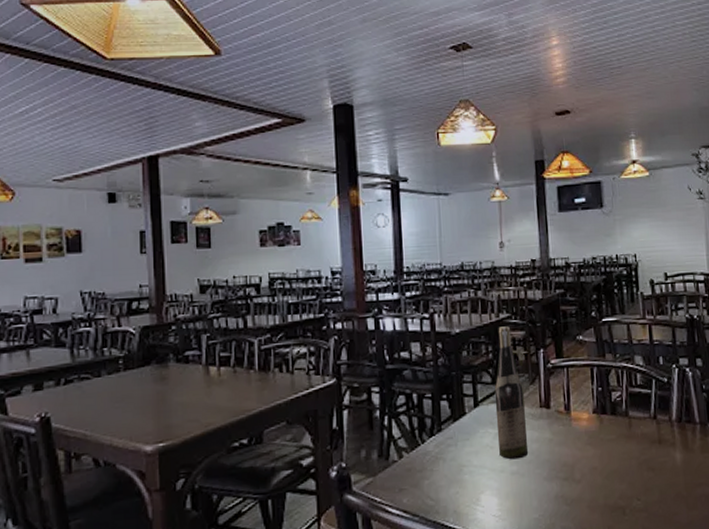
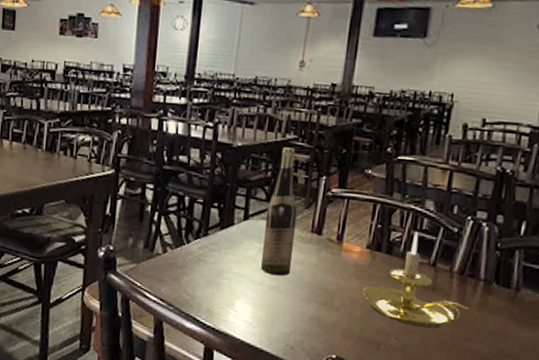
candle holder: none [598,388,694,483] -> present [362,231,470,329]

